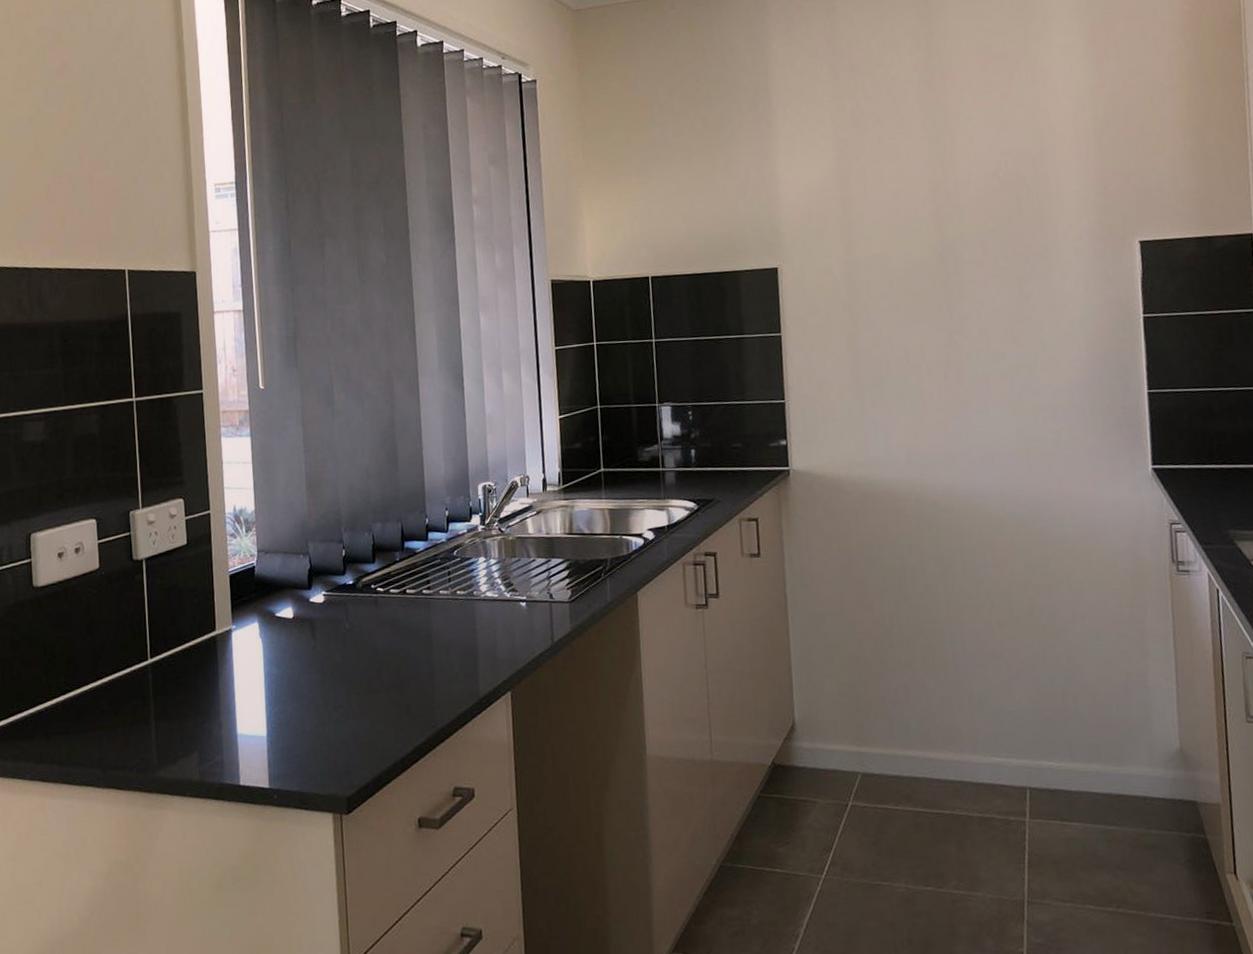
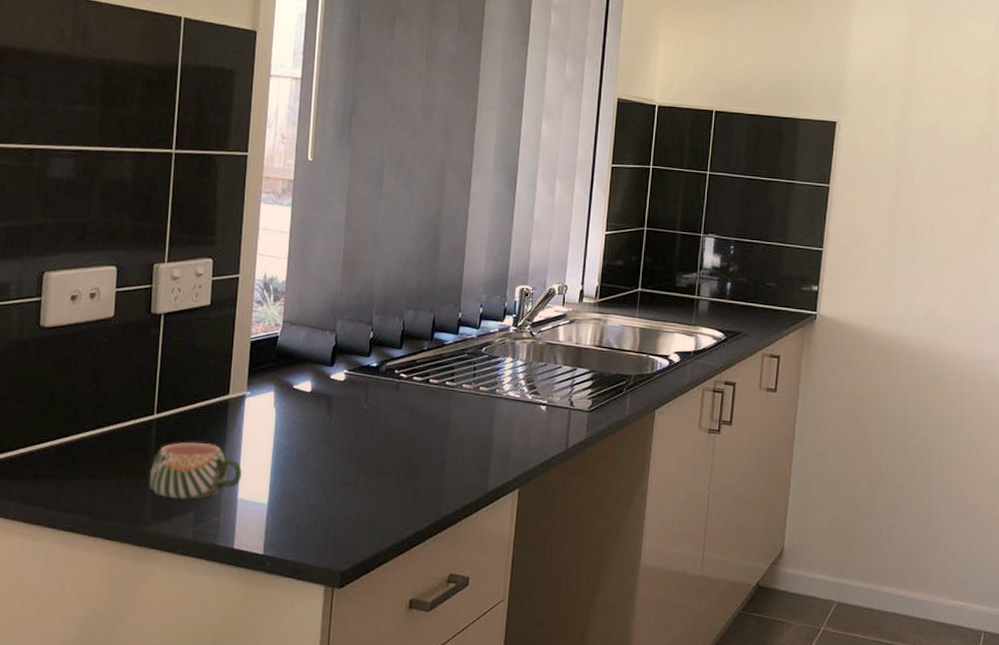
mug: none [151,682,238,741] -> present [149,442,242,499]

